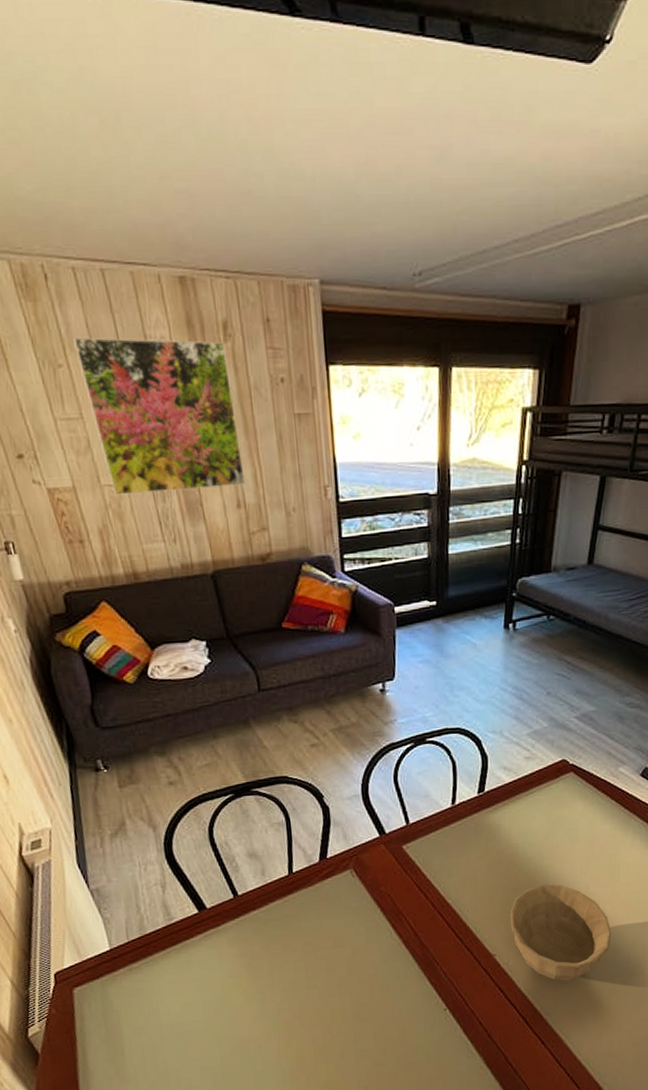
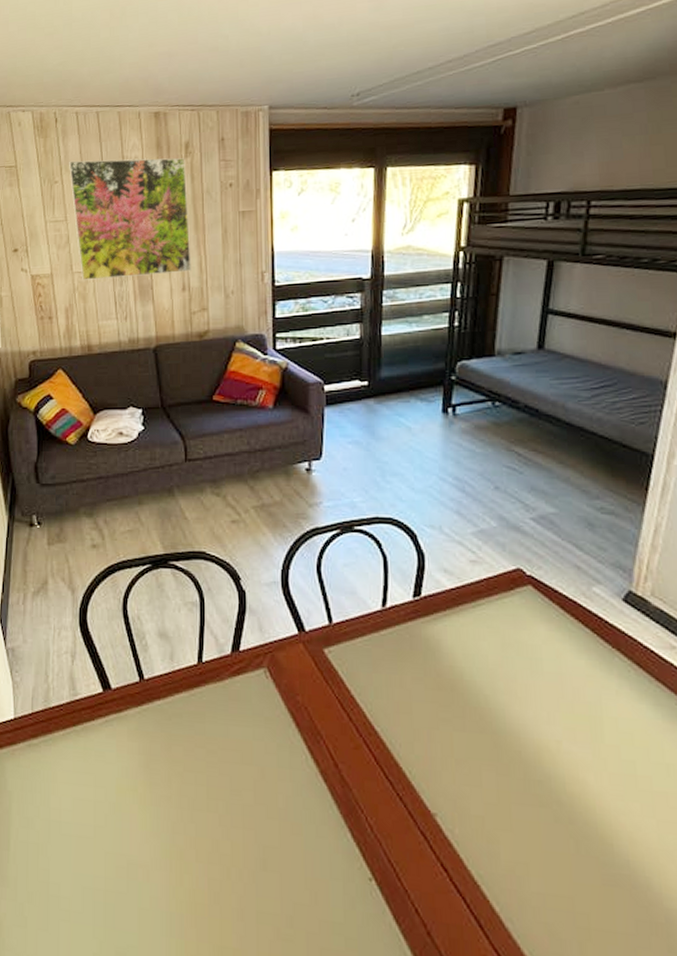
bowl: present [510,883,611,981] -> none [454,726,598,877]

